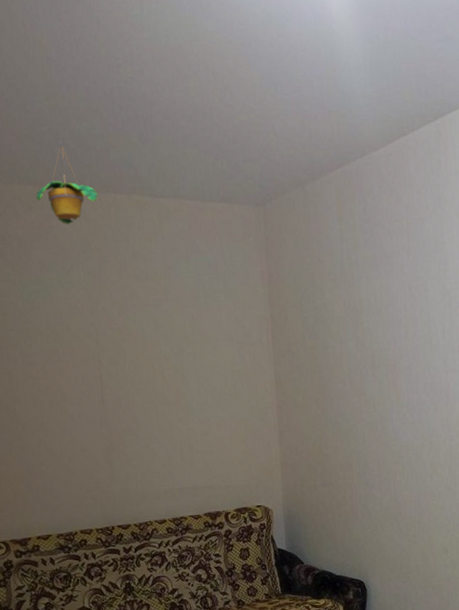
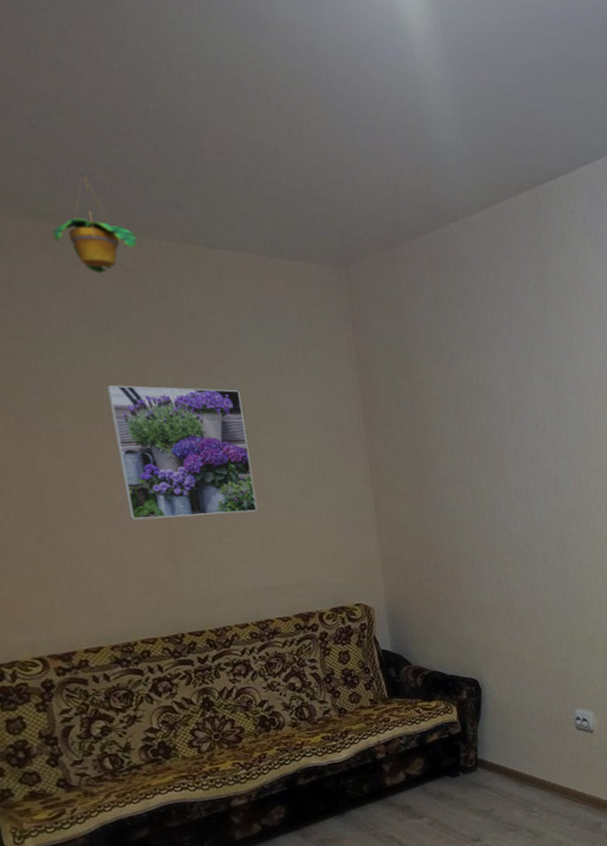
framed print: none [67,315,179,428] -> present [105,385,258,520]

